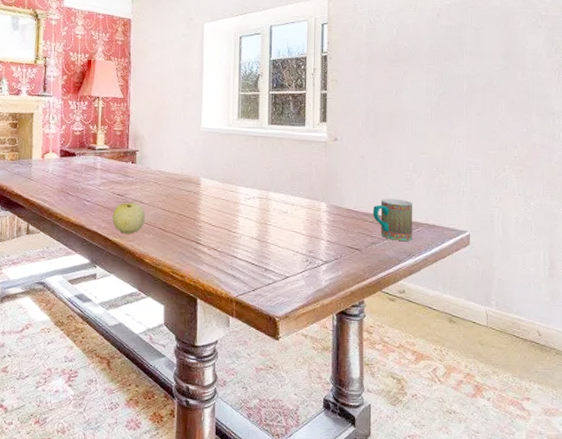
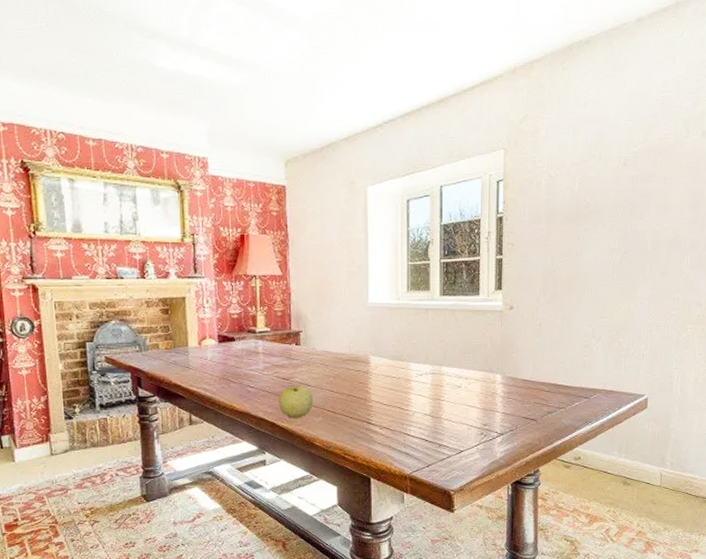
mug: present [372,198,413,241] -> none [549,366,591,408]

